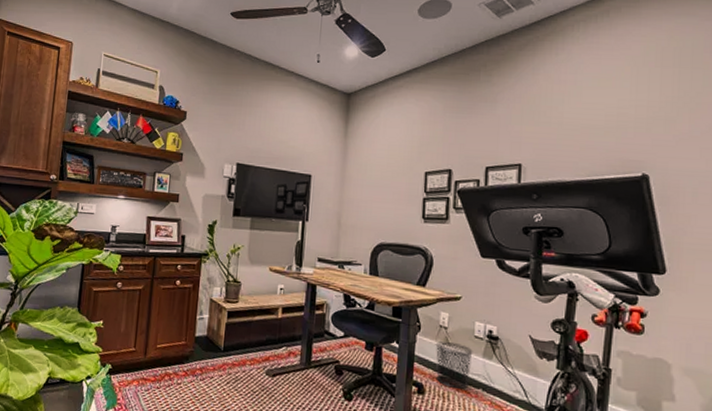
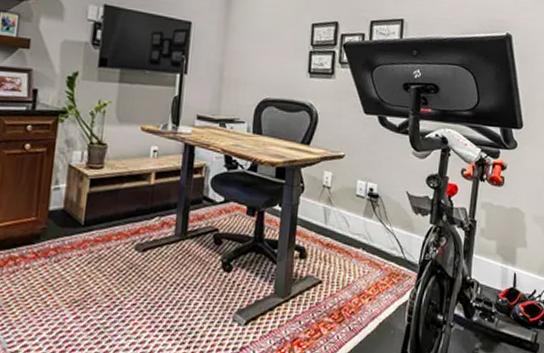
waste bin: present [435,341,473,390] -> none [318,201,355,251]

